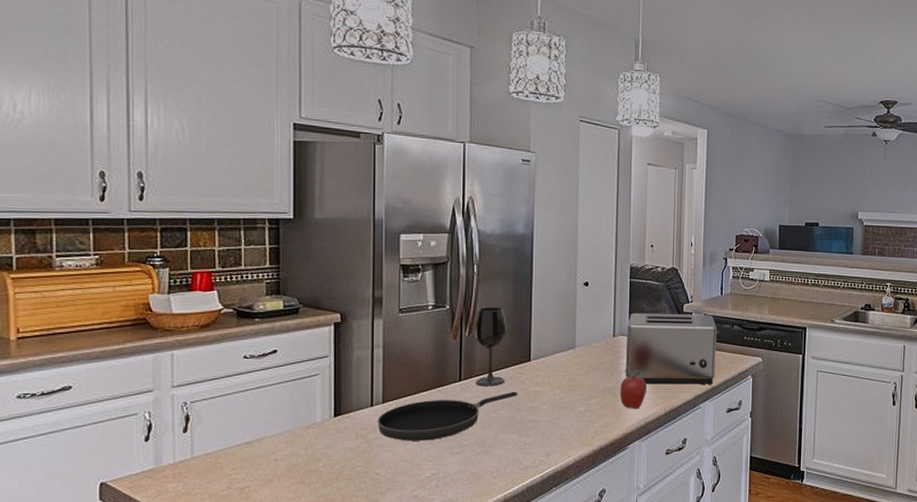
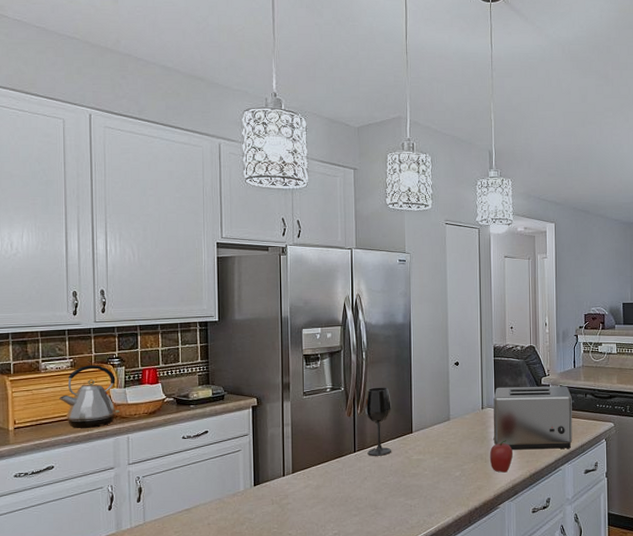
kettle: none [80,263,161,341] -> present [59,364,119,428]
frying pan: present [377,391,518,441] -> none [288,460,403,506]

